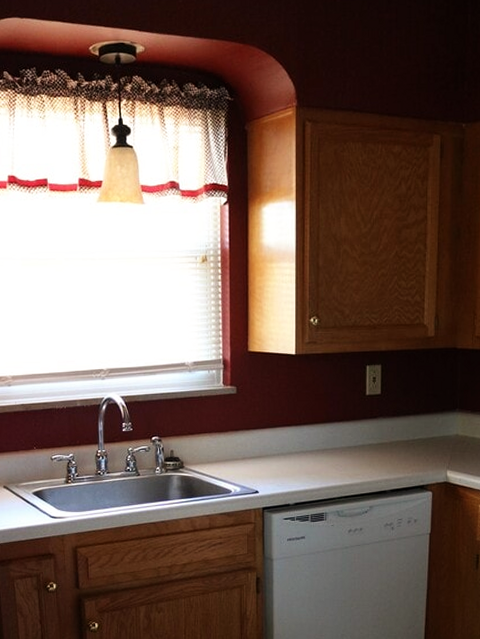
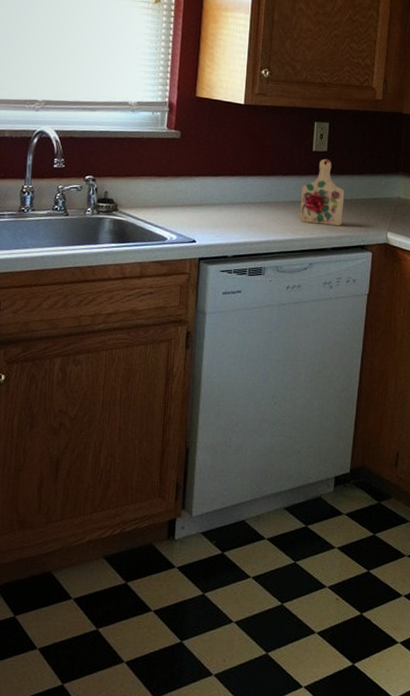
cutting board: none [357,401,401,467] -> present [299,158,345,225]

